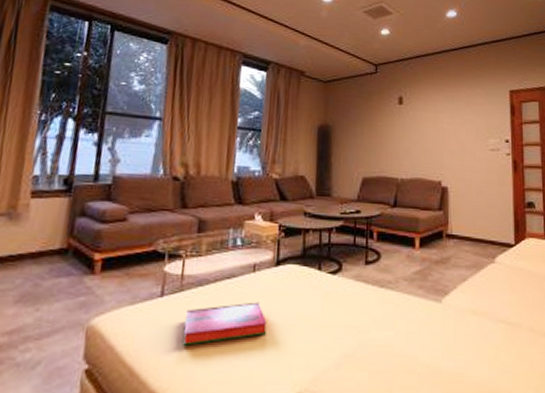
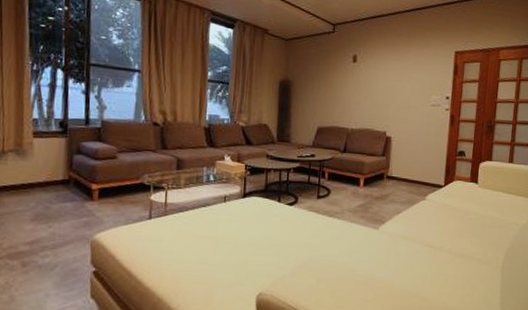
hardback book: present [183,302,267,346] -> none [169,225,236,256]

